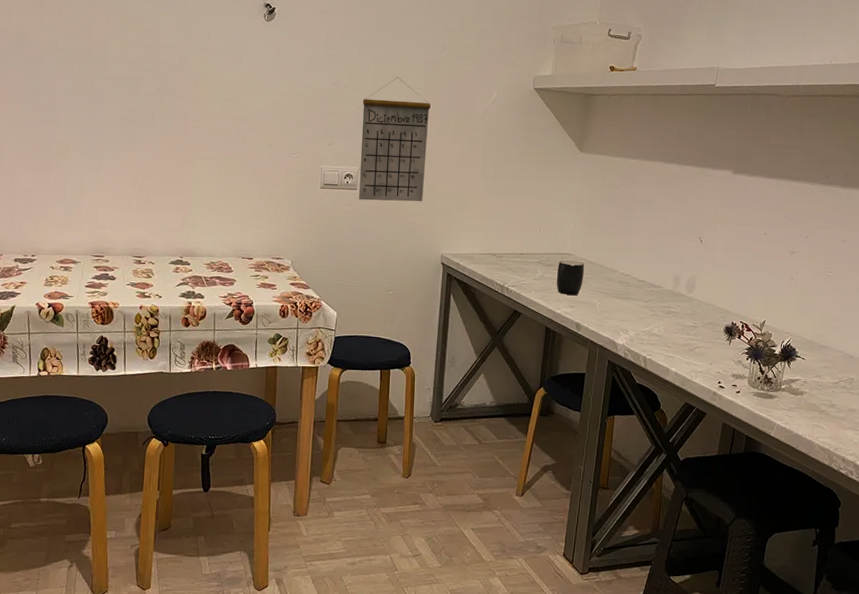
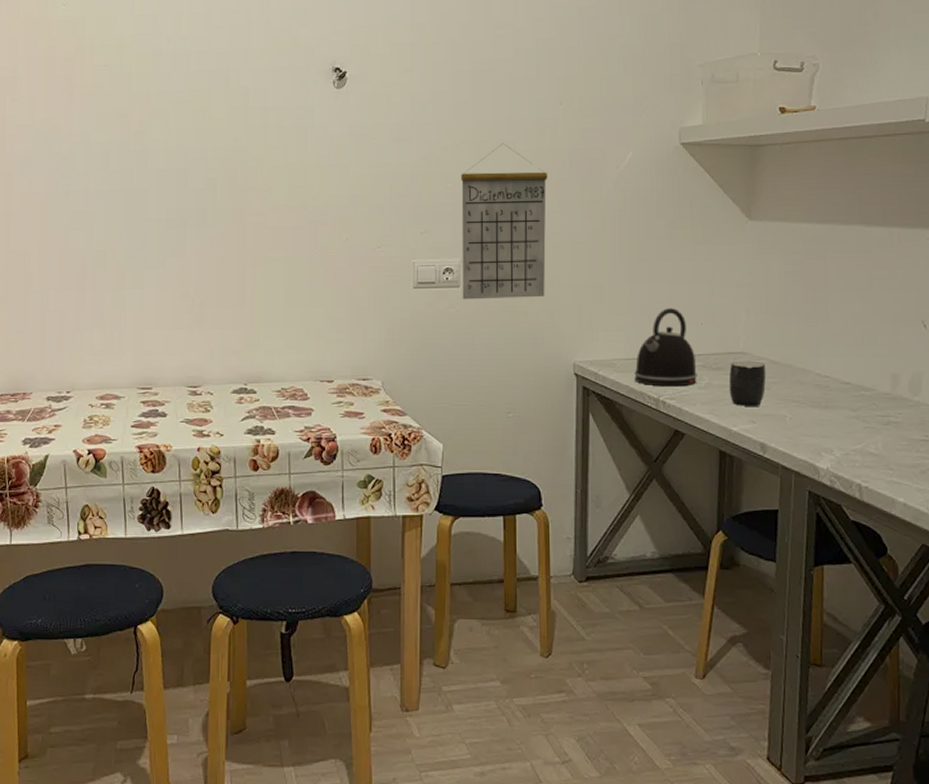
kettle: none [486,216,534,277] -> present [634,308,697,387]

